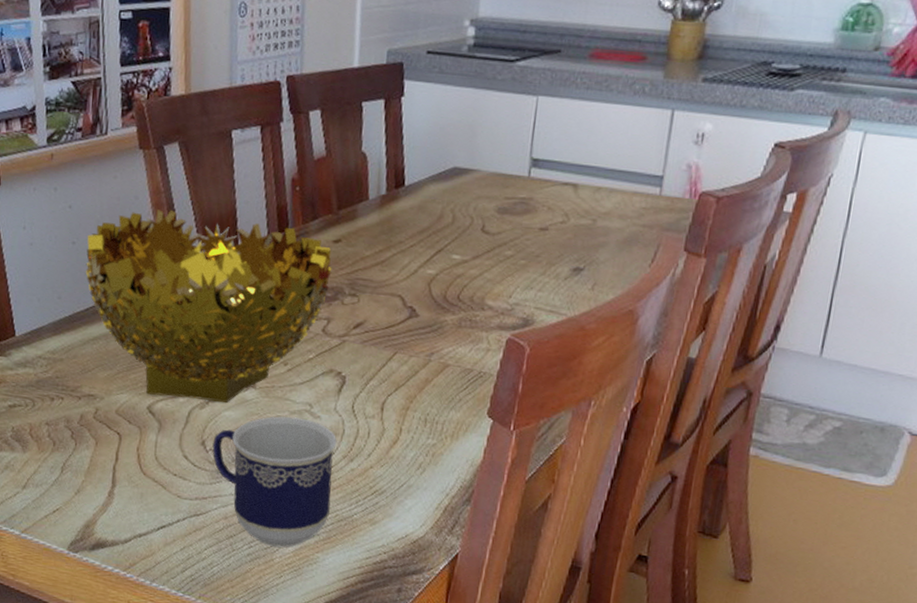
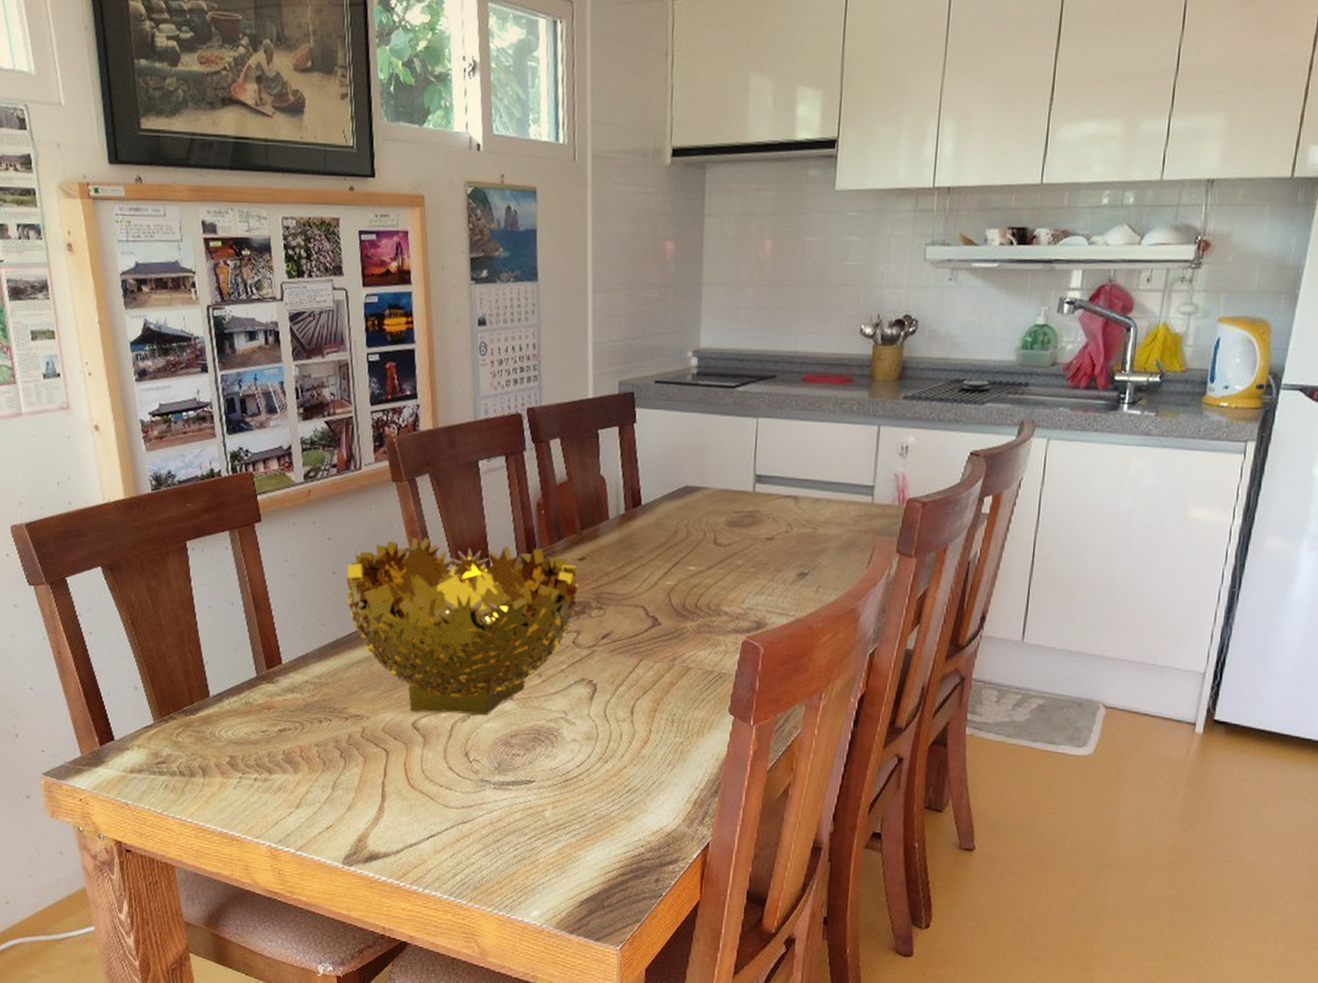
cup: present [212,416,337,548] -> none [475,724,592,848]

